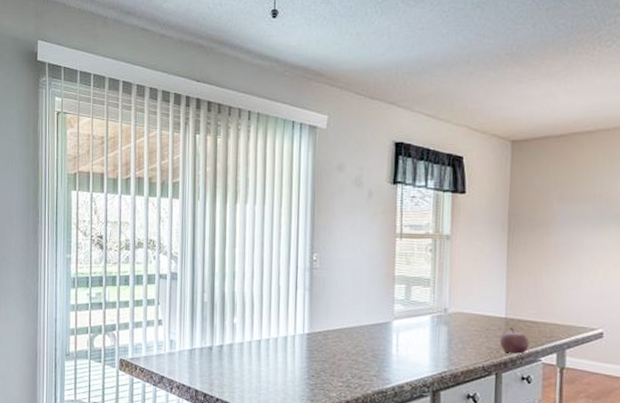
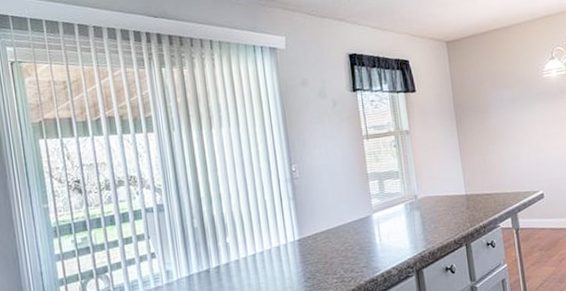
fruit: present [499,326,530,355] -> none [463,201,489,225]

